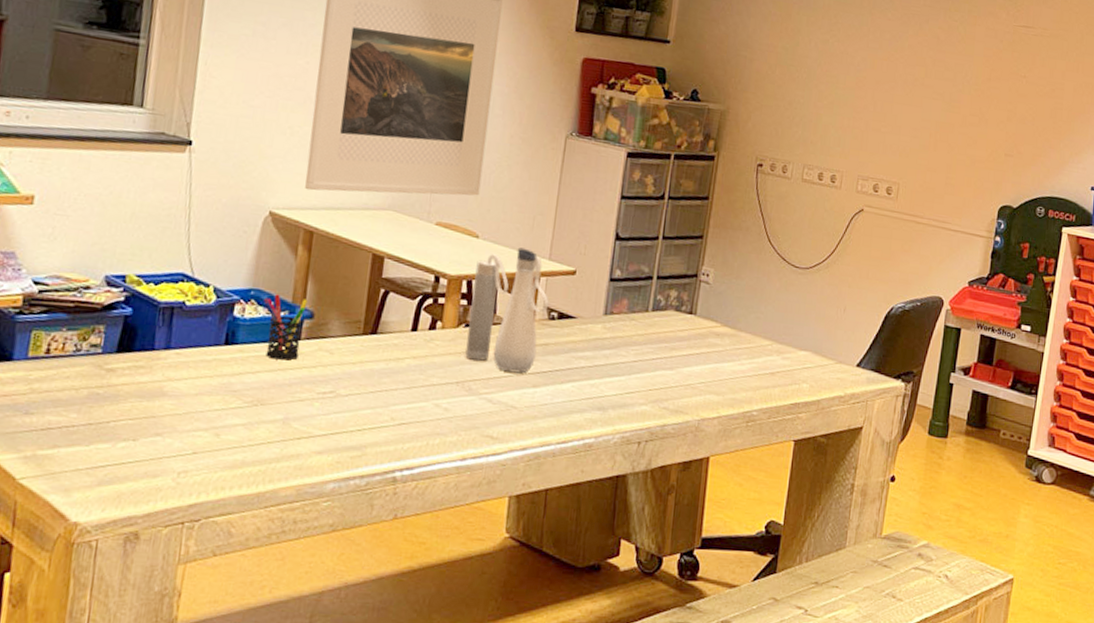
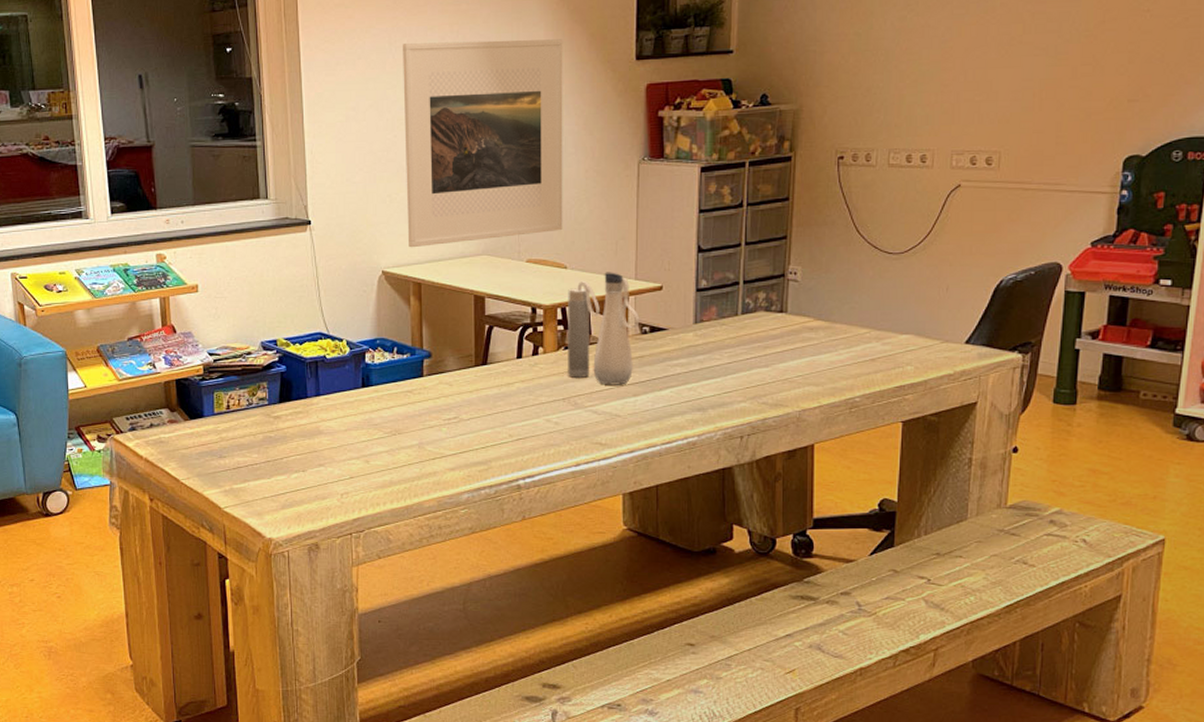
pen holder: present [264,294,308,361] -> none [389,340,424,395]

